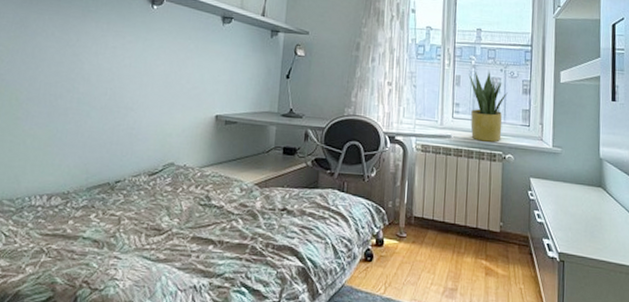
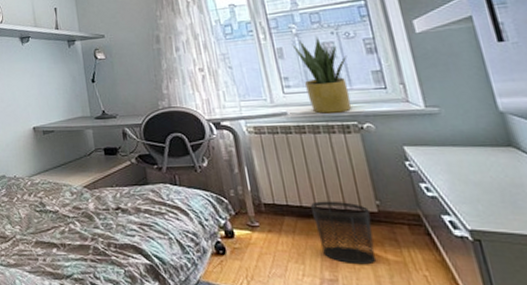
waste bin: none [450,218,494,277] -> present [310,201,376,265]

